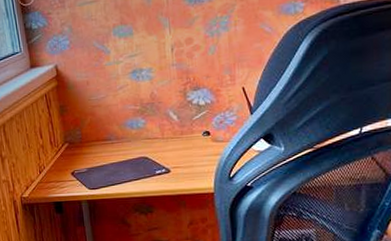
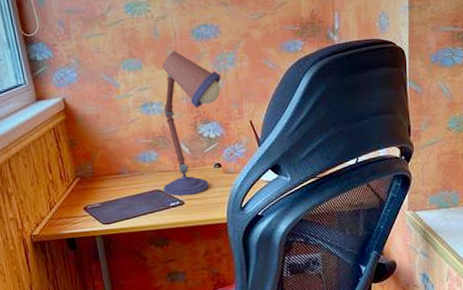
desk lamp: none [150,16,214,165] -> present [161,50,221,197]

